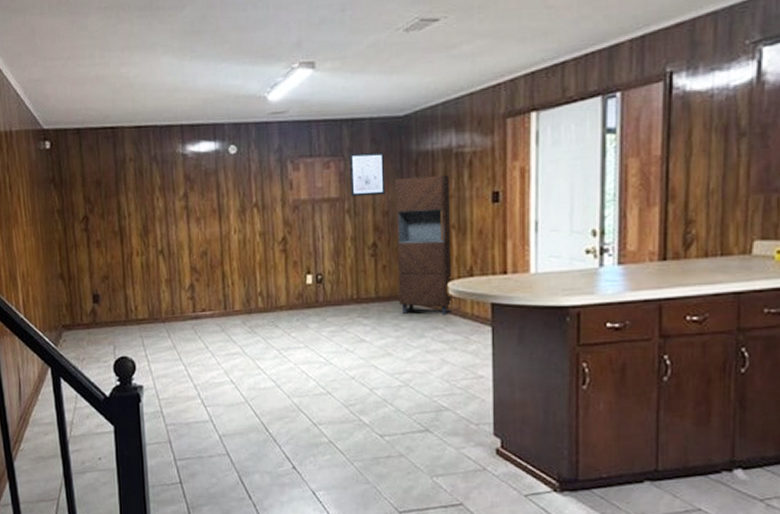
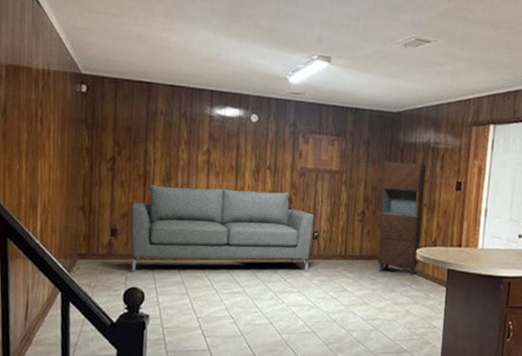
sofa: none [110,231,316,339] -> present [130,184,314,271]
wall art: present [350,152,386,197] -> none [348,135,379,173]

